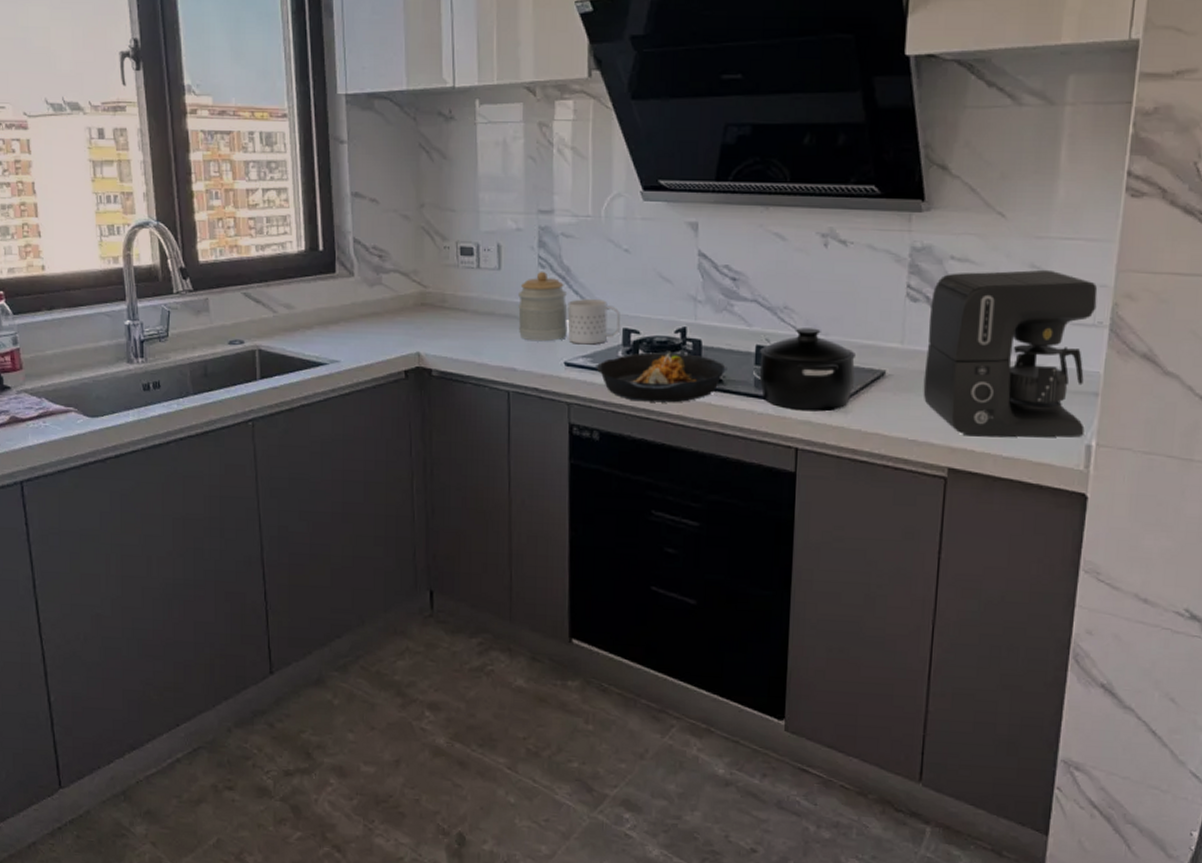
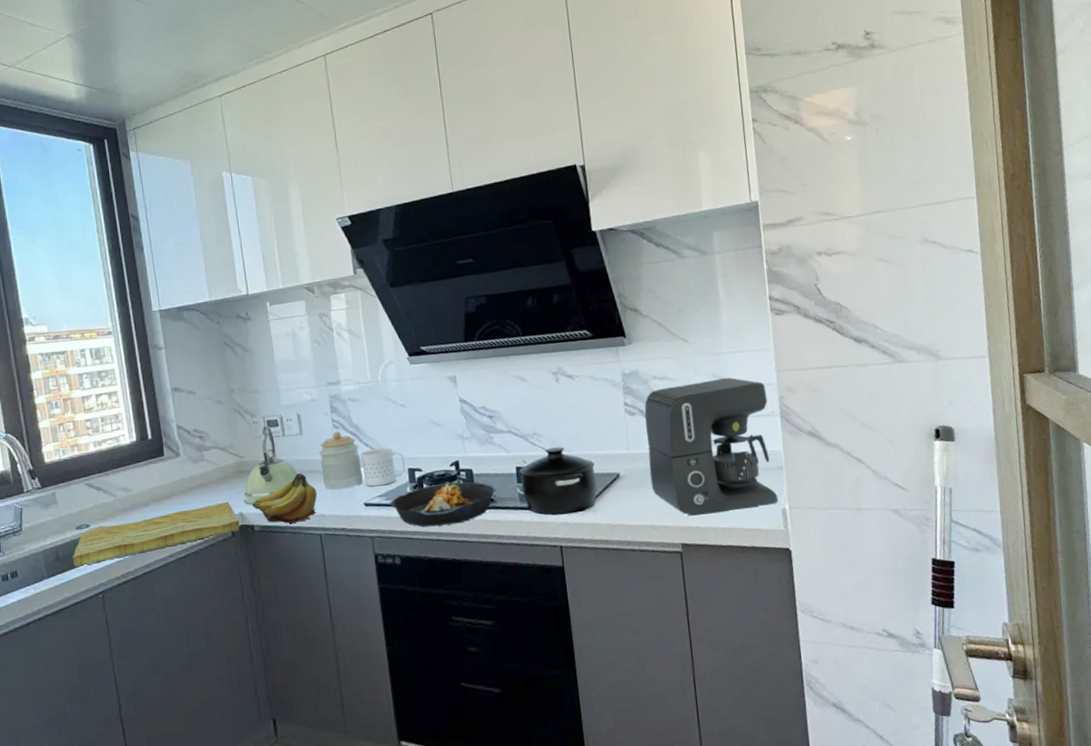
cutting board: none [222,337,416,388] -> present [72,501,240,568]
kettle: none [423,253,493,346] -> present [243,425,300,506]
fruit: none [431,316,510,374] -> present [251,473,318,524]

